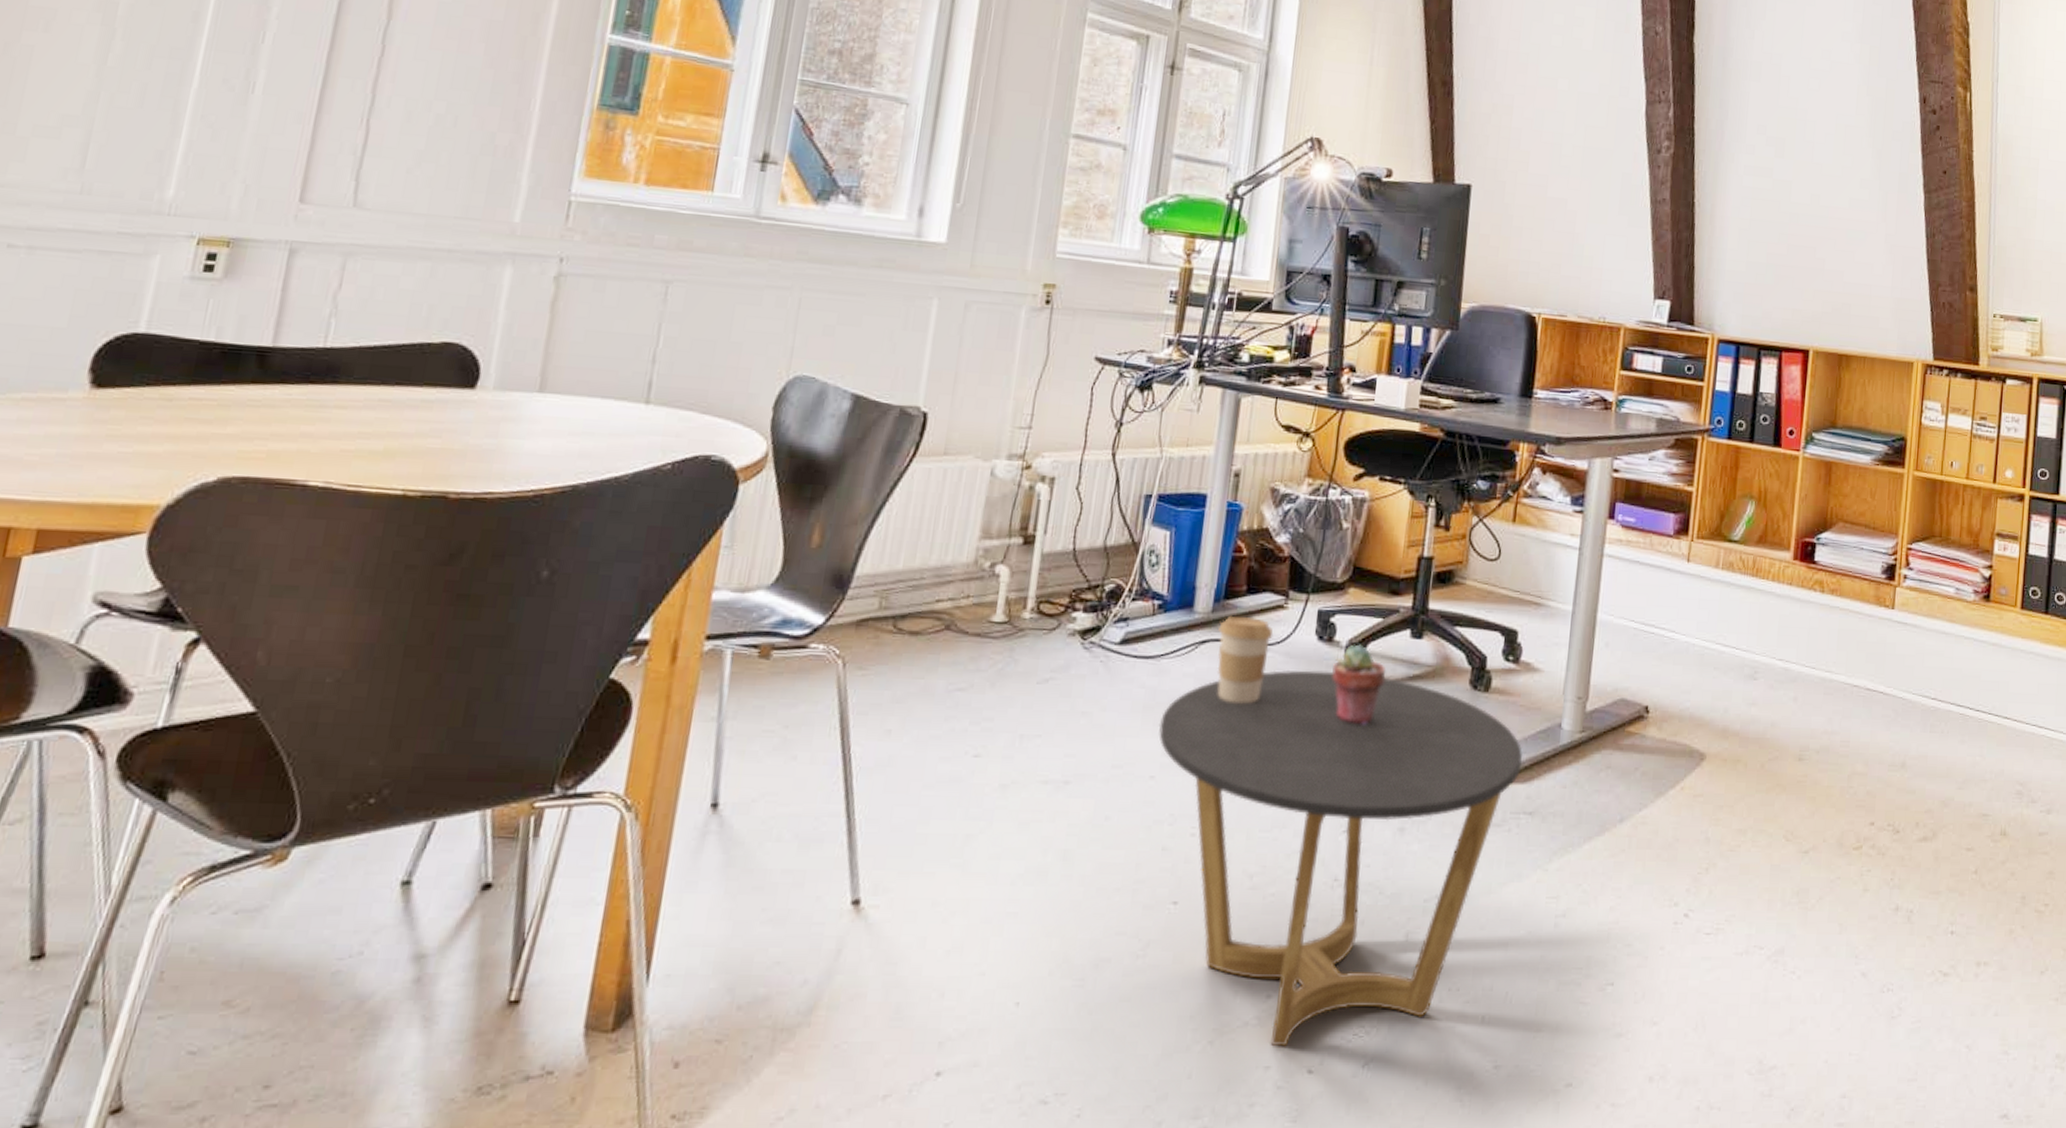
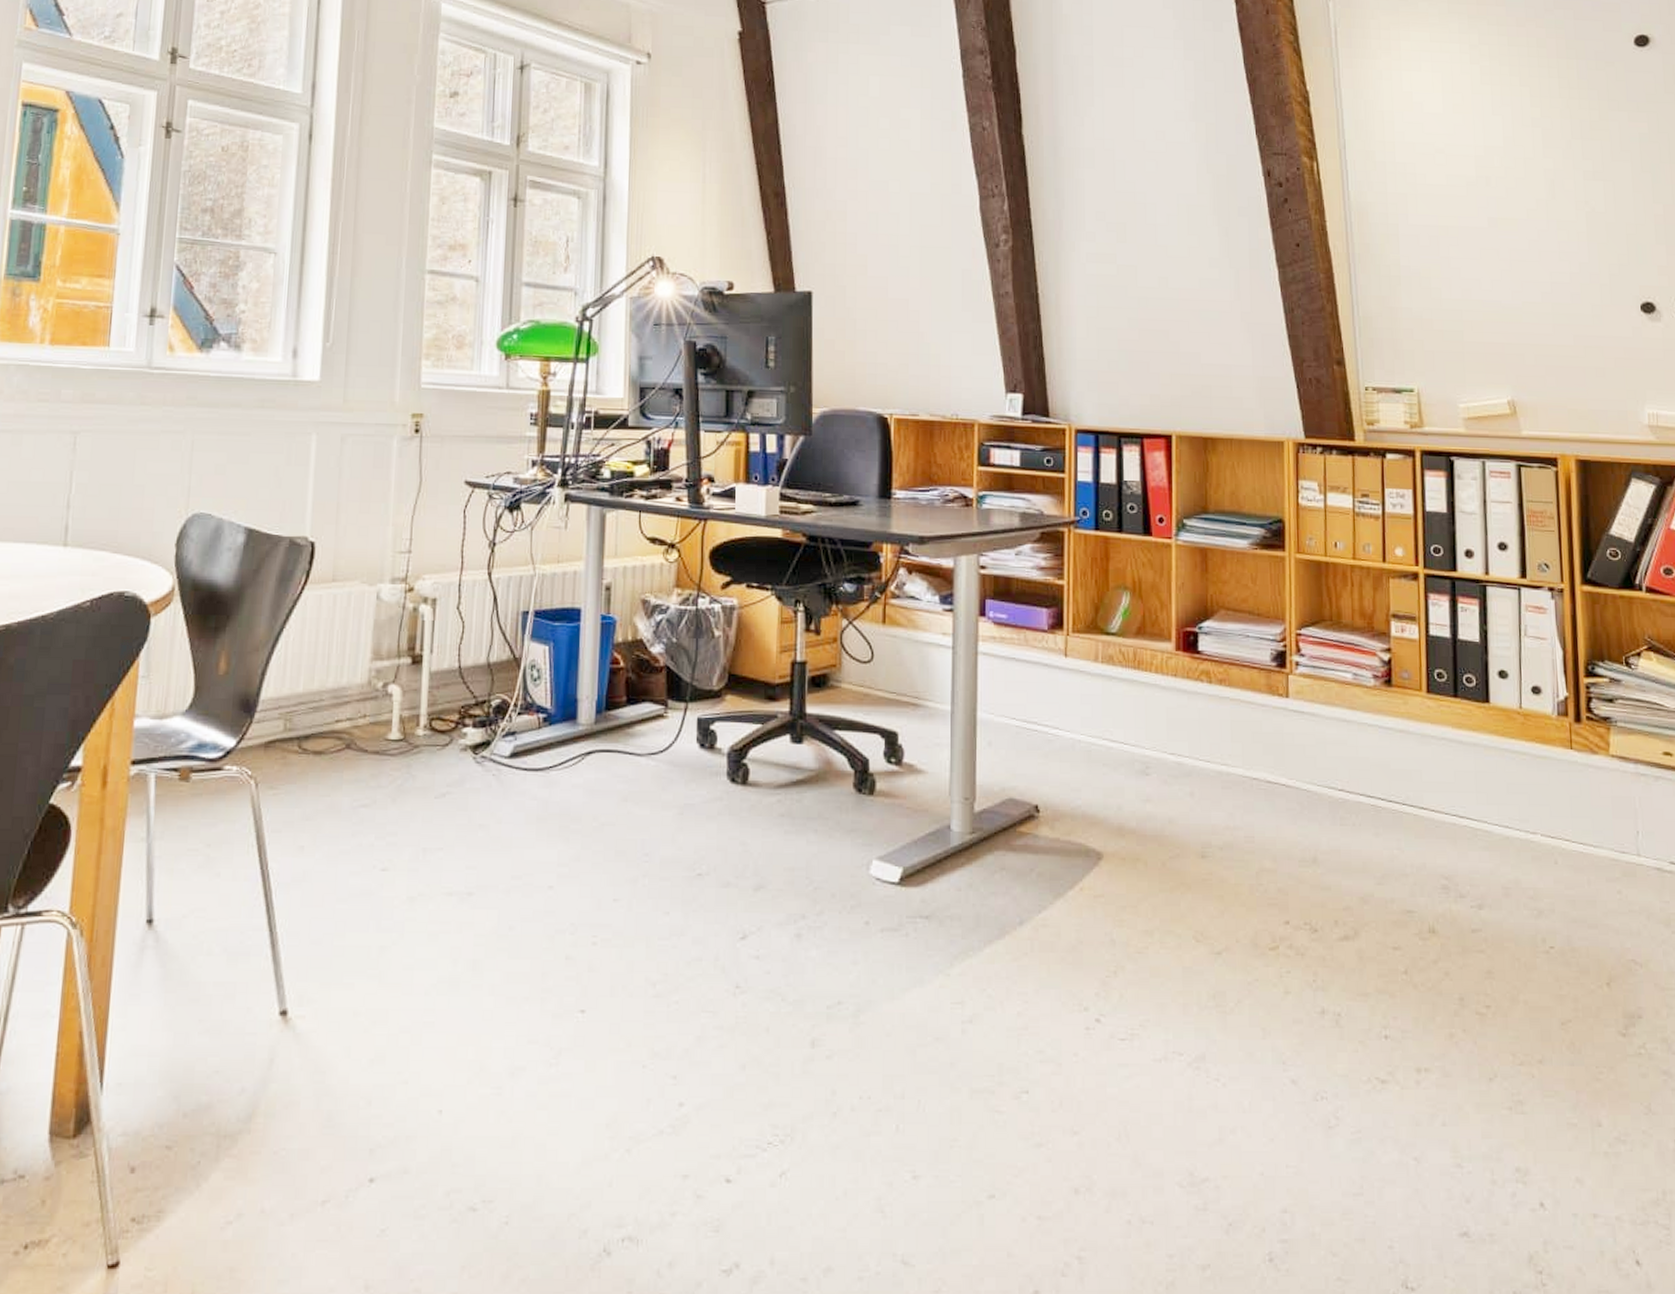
side table: present [1158,670,1522,1047] -> none [553,778,913,1156]
coffee cup: present [1217,615,1274,704] -> none [603,726,656,813]
potted succulent: present [1332,644,1386,725] -> none [717,751,770,831]

